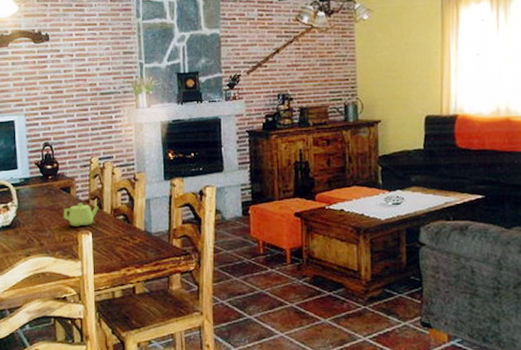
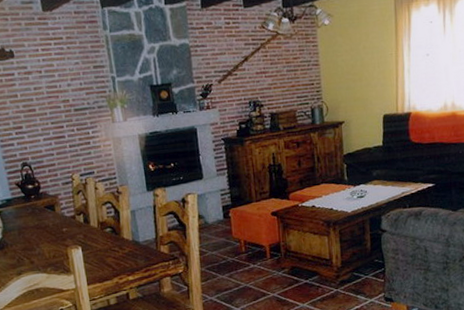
teapot: present [63,203,99,226] -> none [50,219,86,243]

